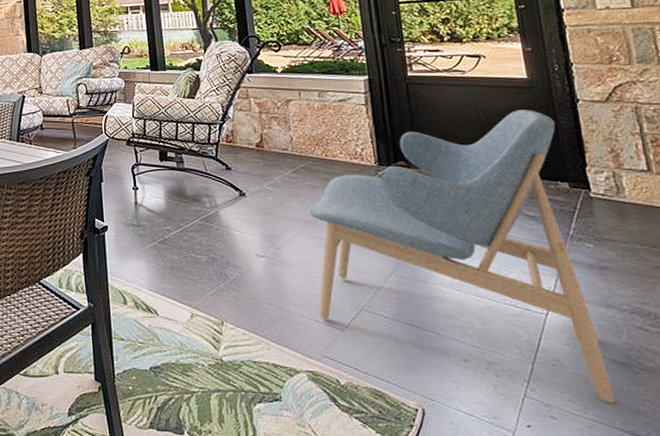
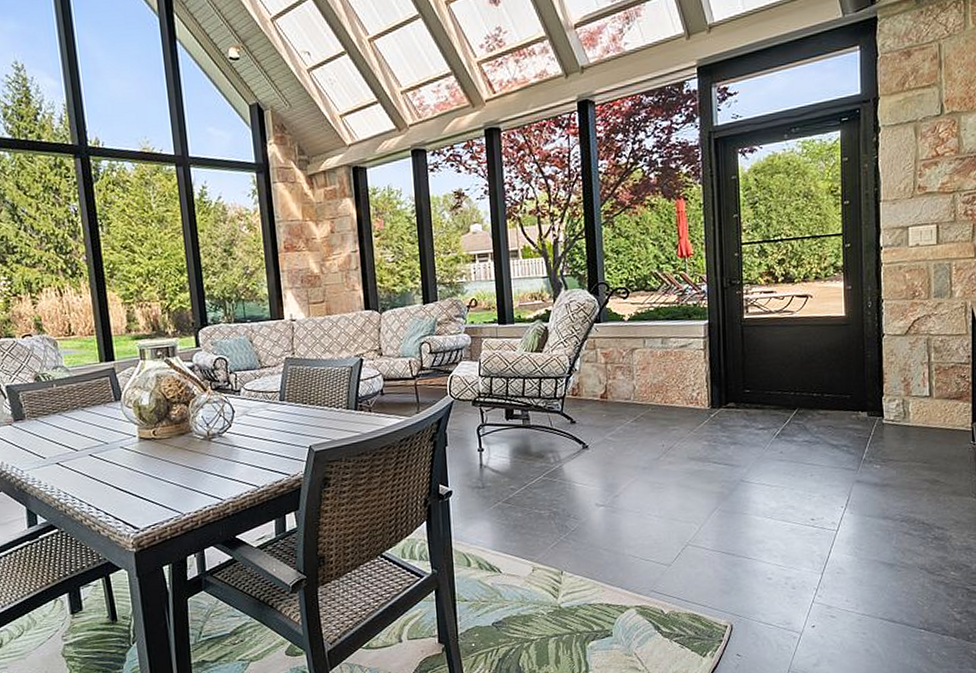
lounge chair: present [308,110,615,403] -> none [646,346,880,599]

